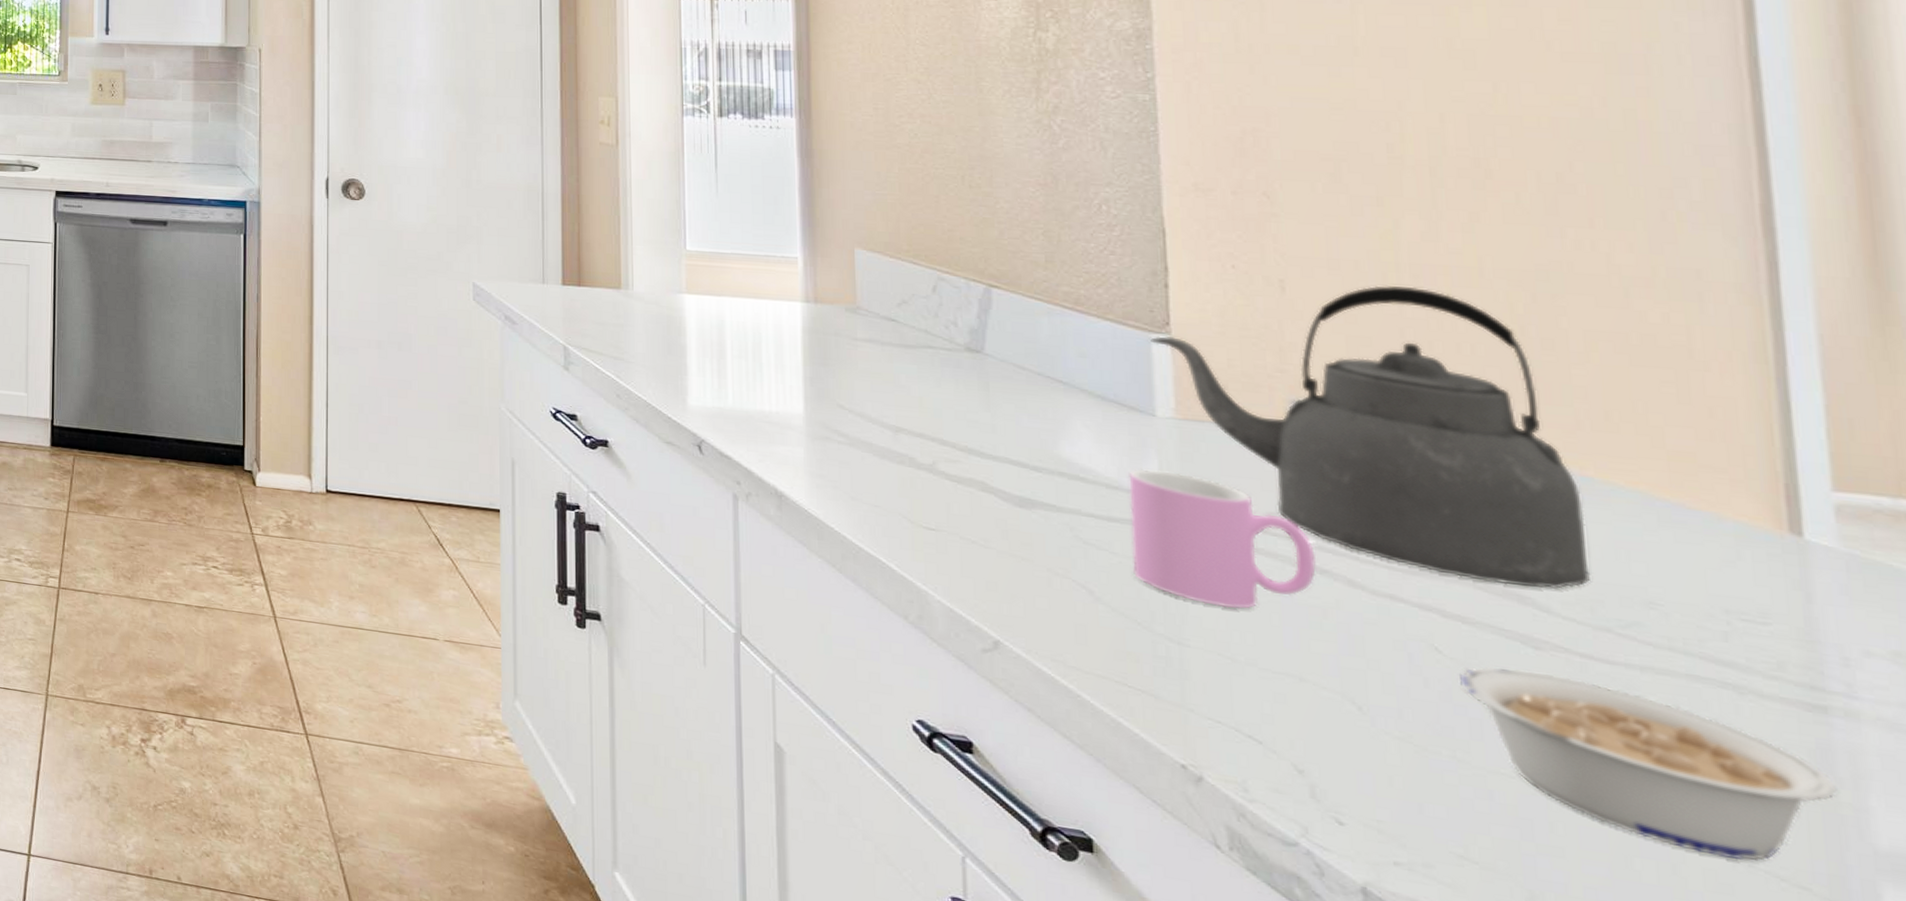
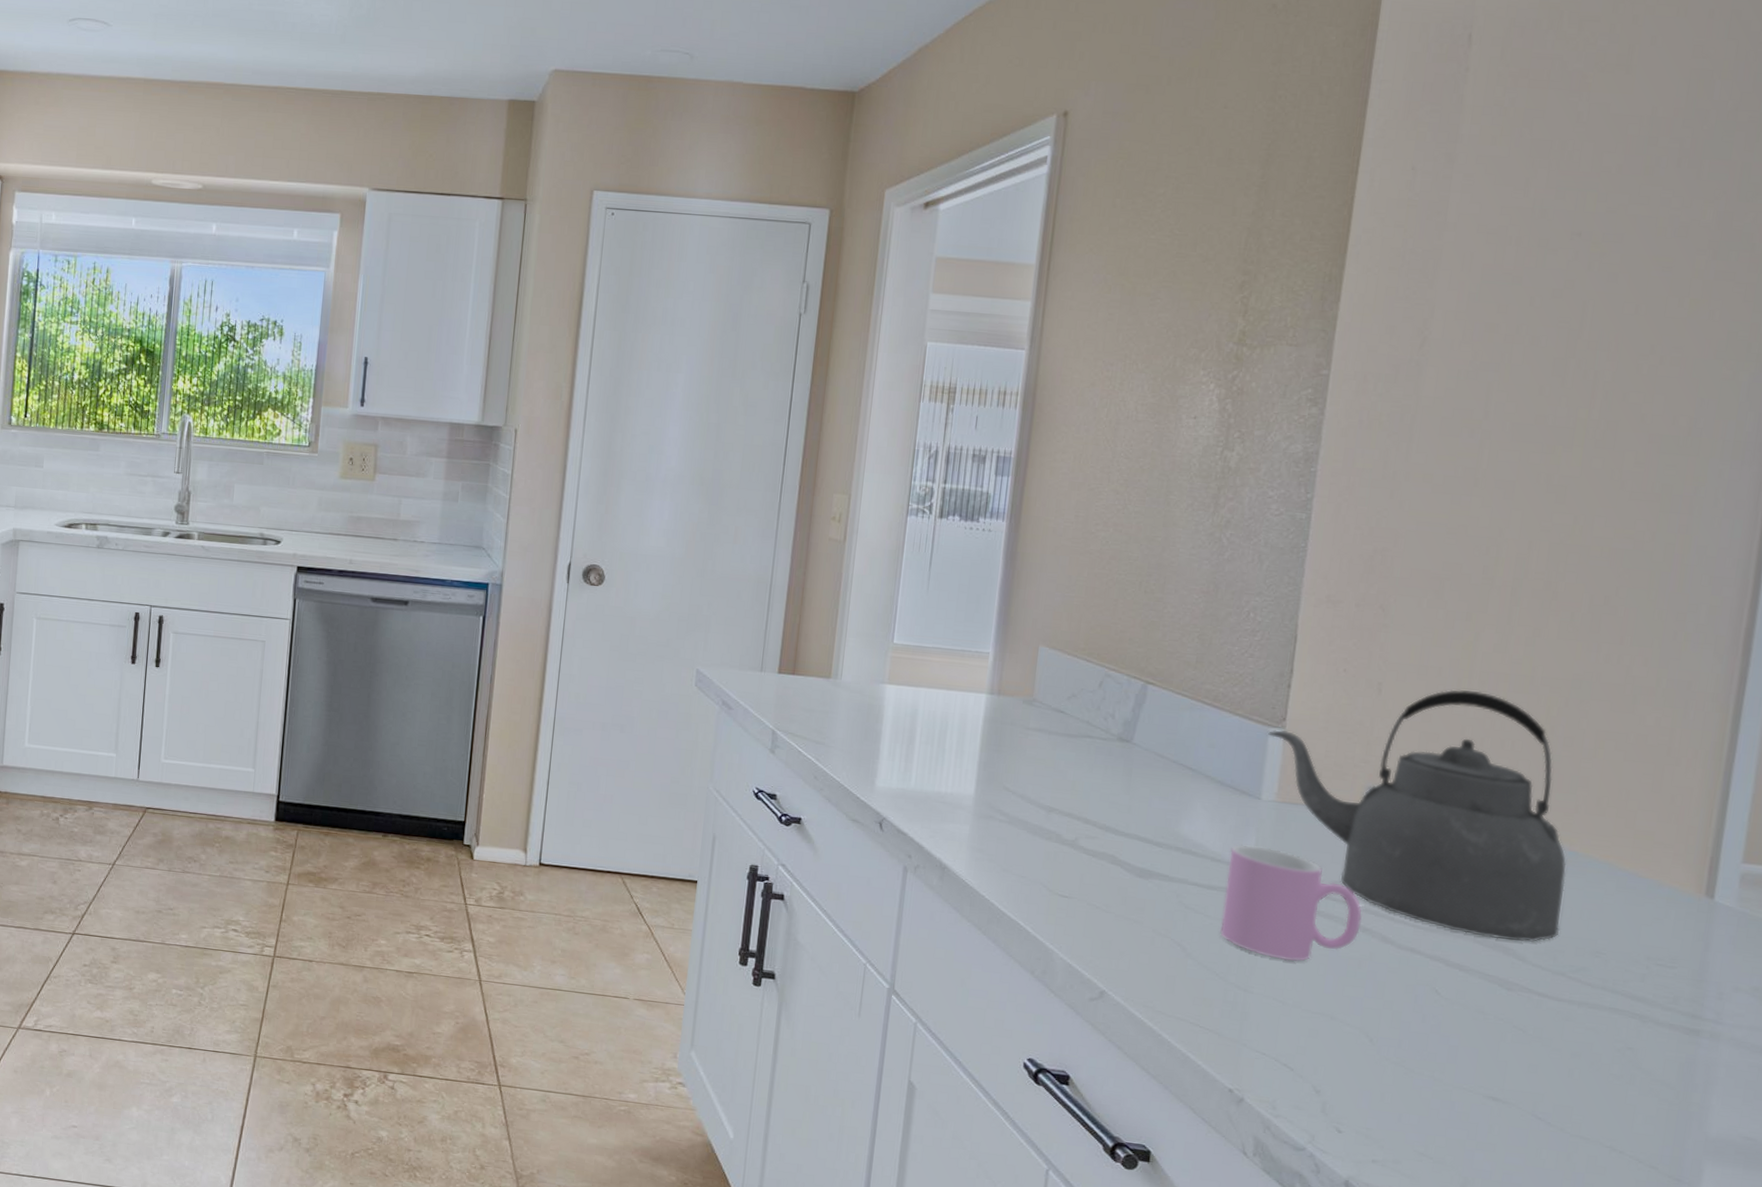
legume: present [1460,666,1838,862] -> none [1448,1004,1692,1149]

